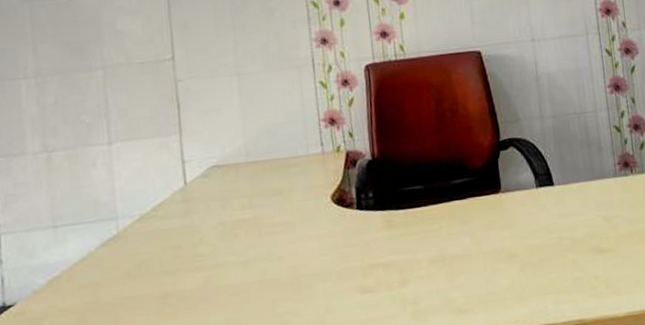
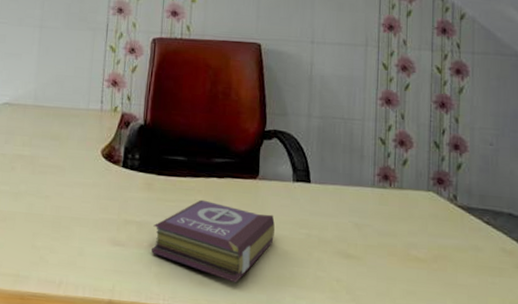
book: none [401,225,527,303] -> present [152,199,276,283]

